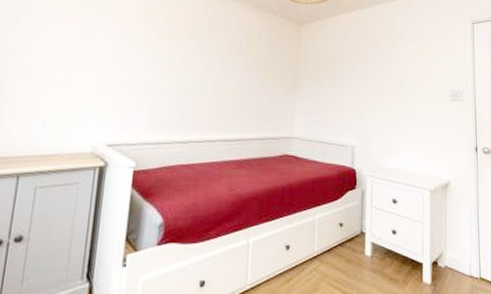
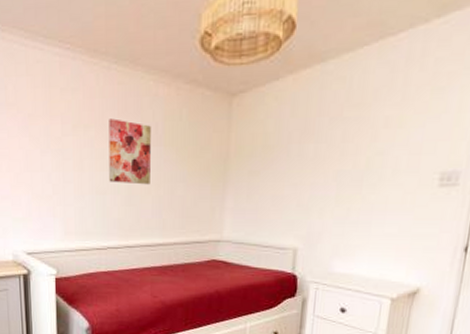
wall art: none [197,32,236,87] -> present [109,118,151,185]

